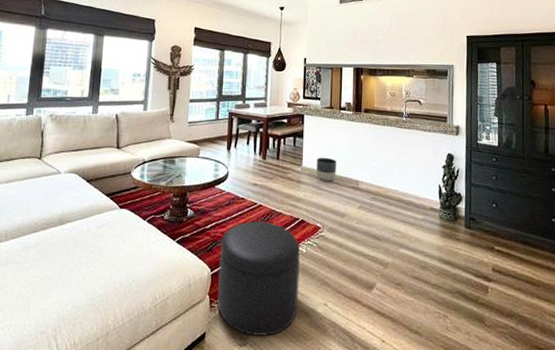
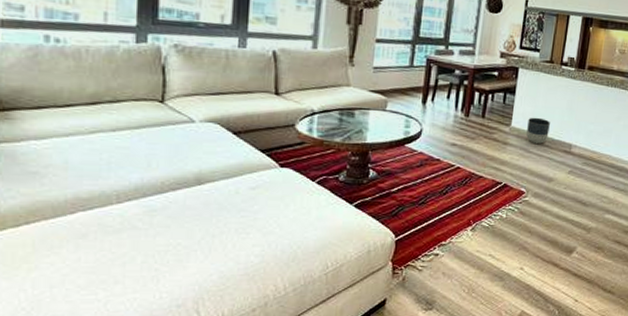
ottoman: present [218,220,301,336] -> none [401,183,501,300]

